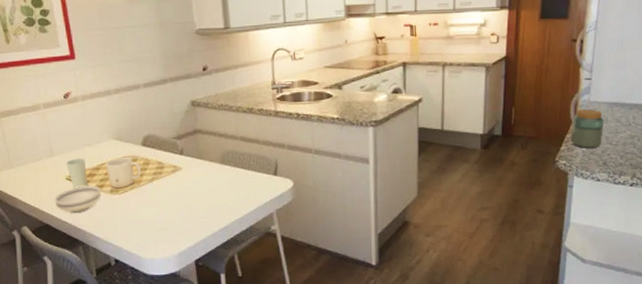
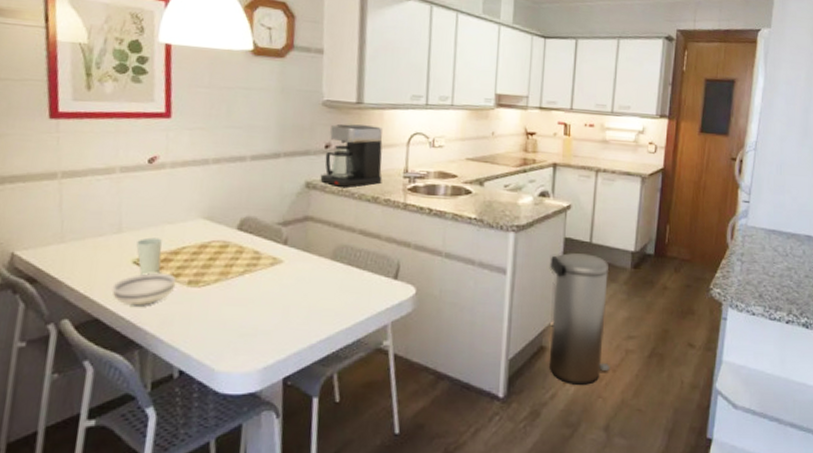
mug: present [105,157,142,189] -> none [186,241,233,280]
coffee maker: none [202,47,254,102] -> present [320,124,383,187]
pedal bin: none [409,140,467,251] -> present [550,253,610,385]
peanut butter: present [571,109,604,149] -> none [727,234,761,279]

